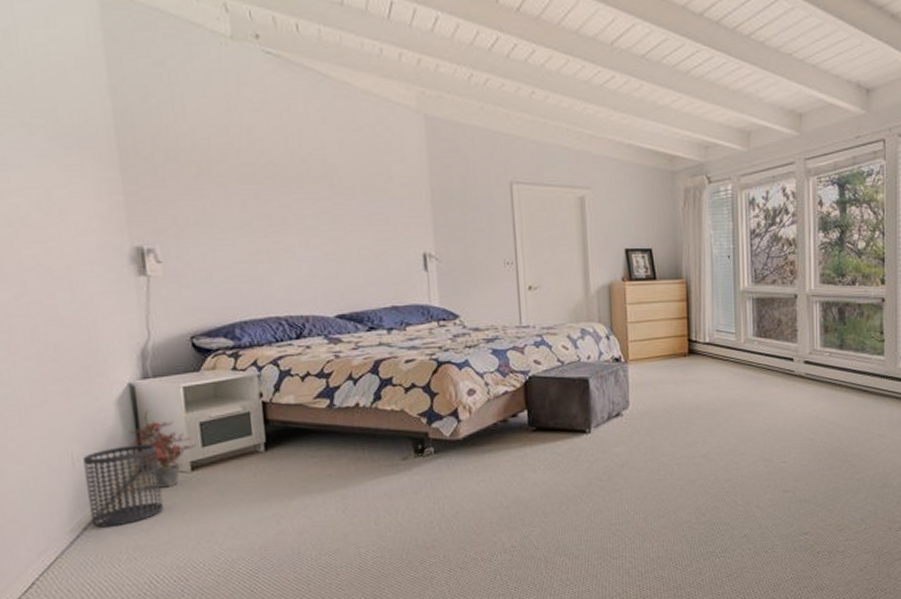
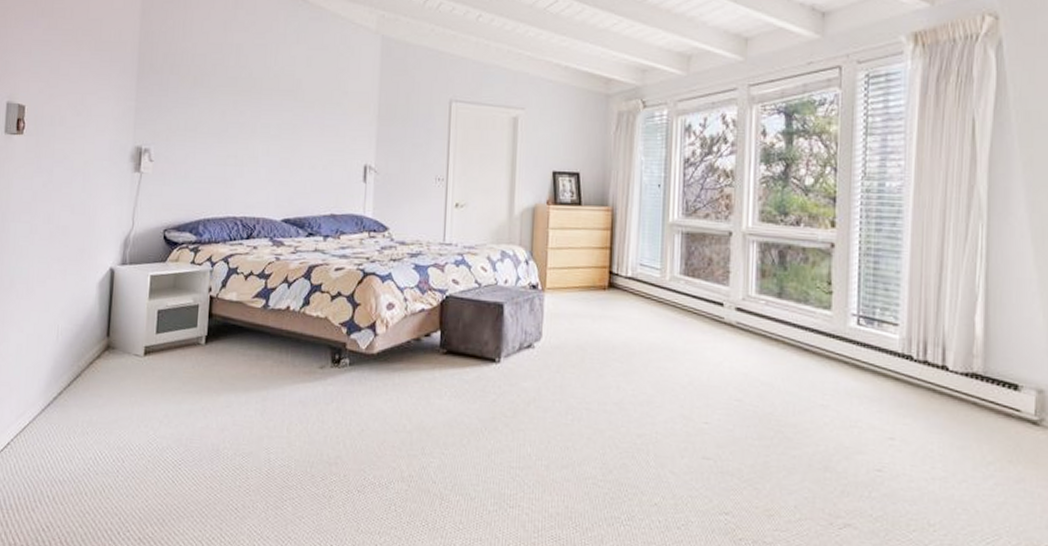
wastebasket: present [83,444,164,528] -> none [60,324,121,400]
potted plant: present [129,409,196,488] -> none [101,292,152,369]

